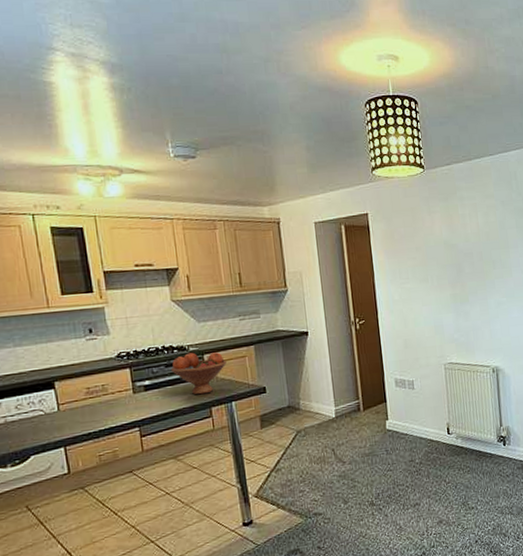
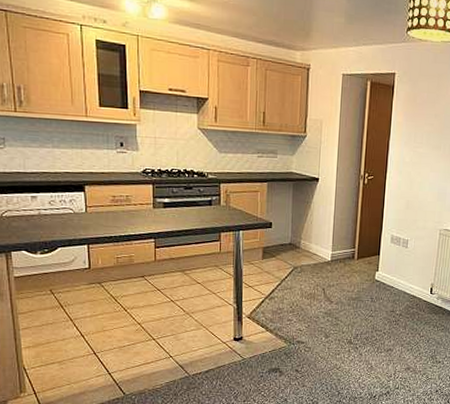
fruit bowl: present [171,352,227,395] -> none [190,179,240,220]

